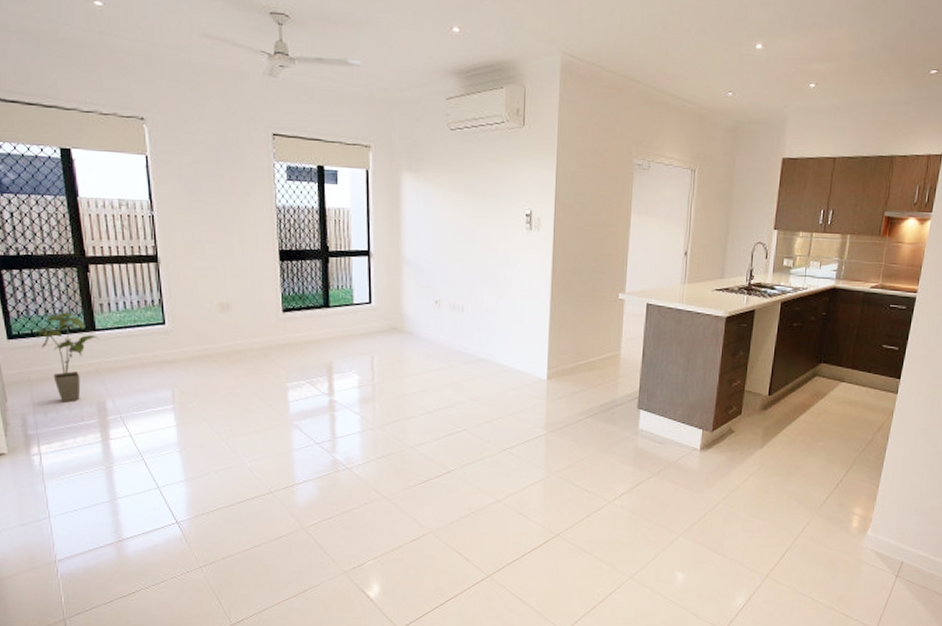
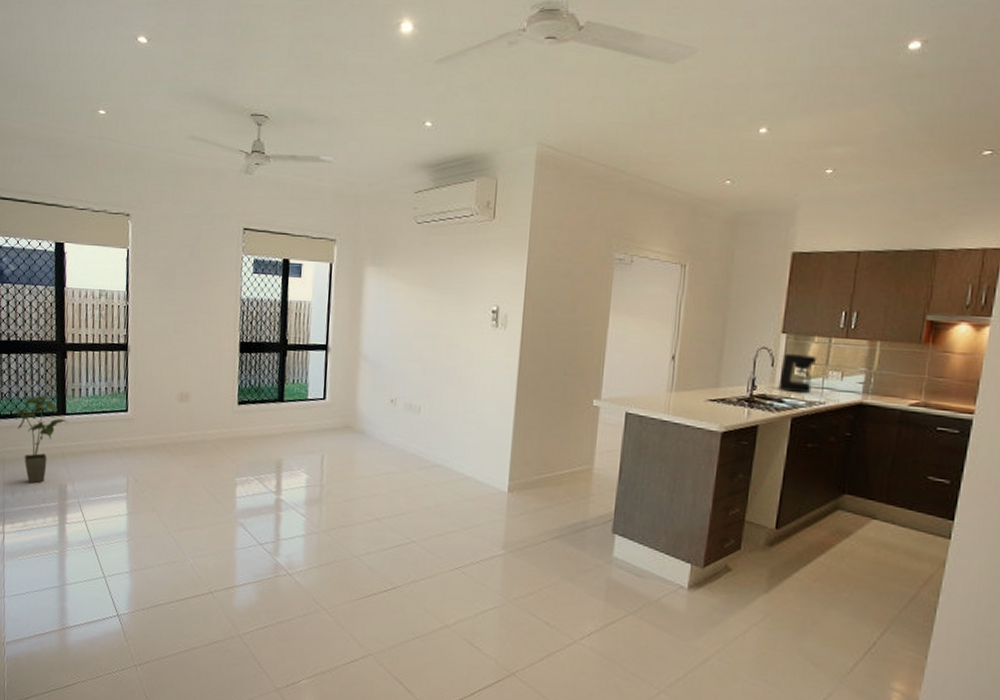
coffee maker: none [771,247,802,280] -> present [778,354,817,393]

